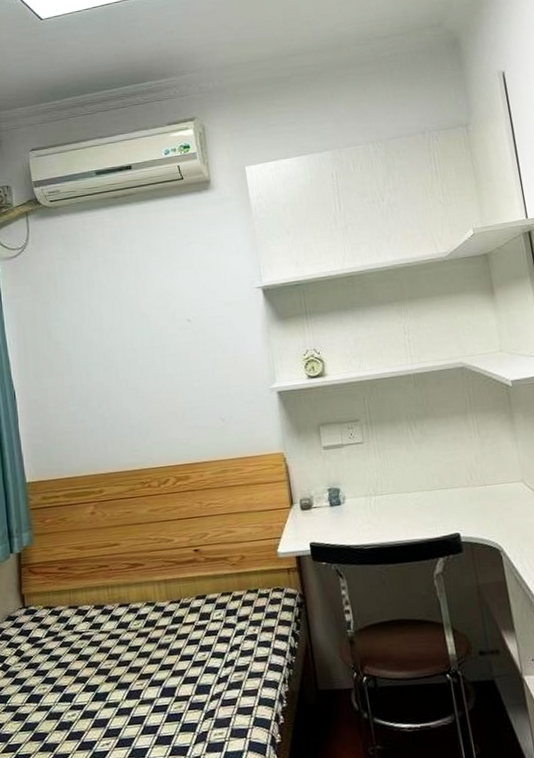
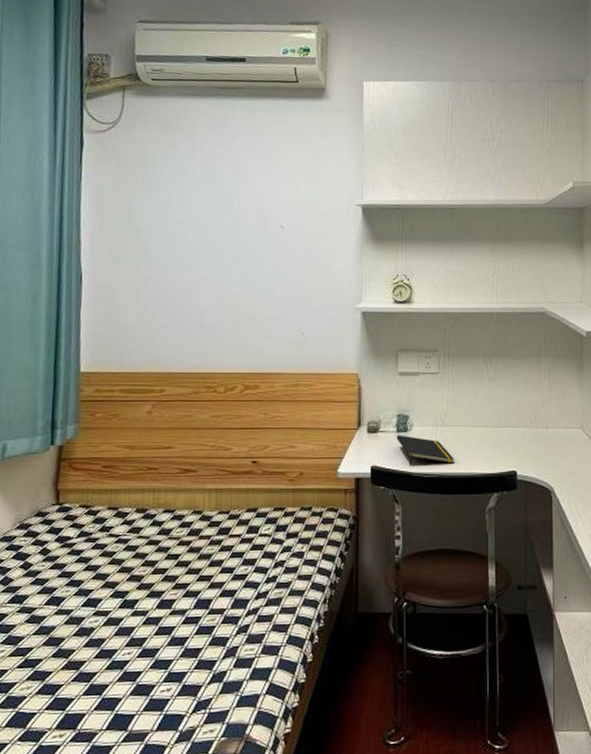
notepad: none [330,508,393,540] -> present [397,435,455,467]

